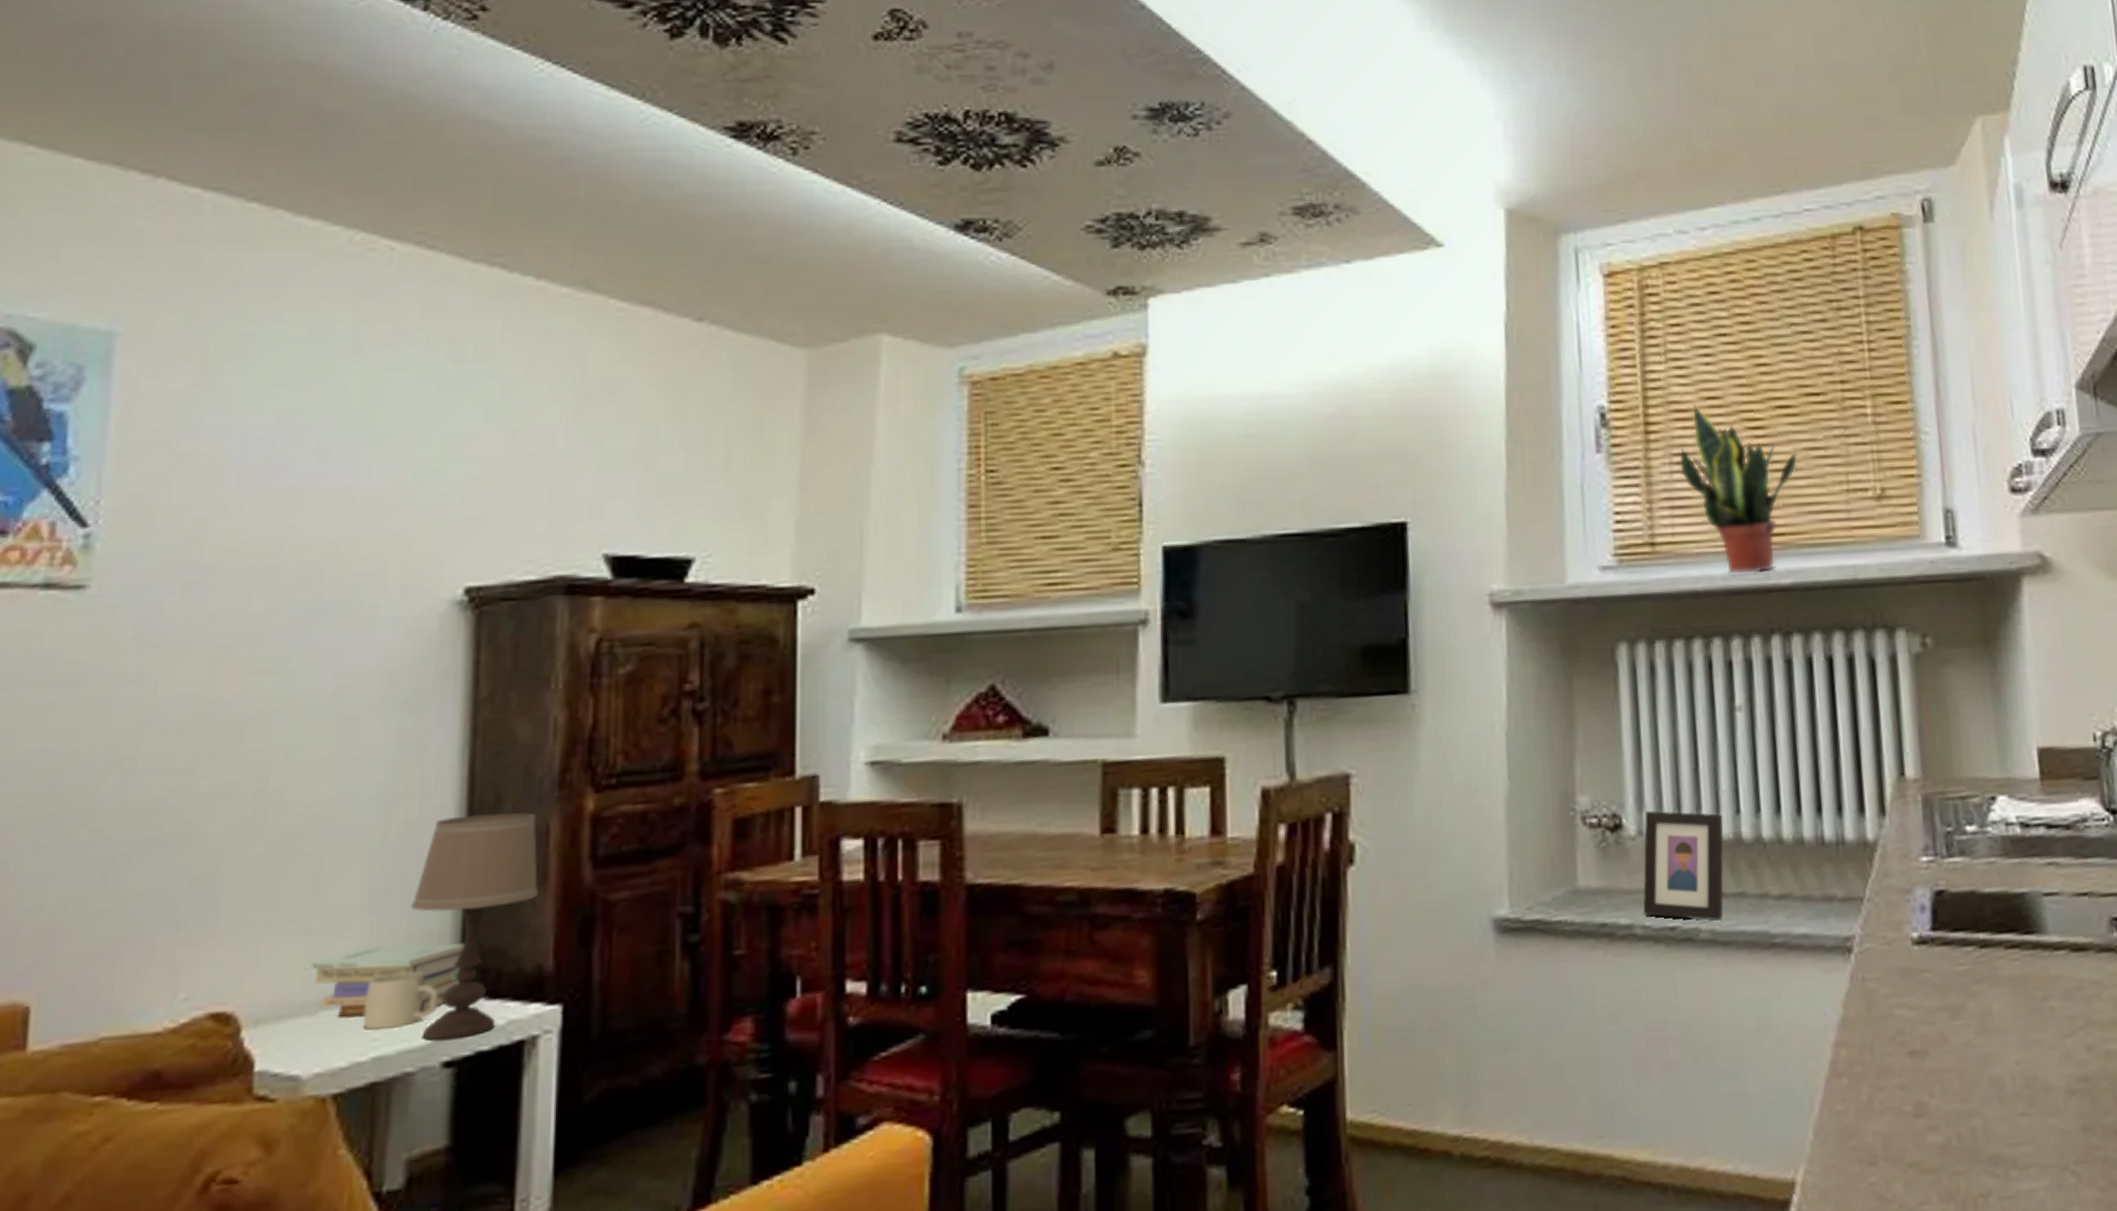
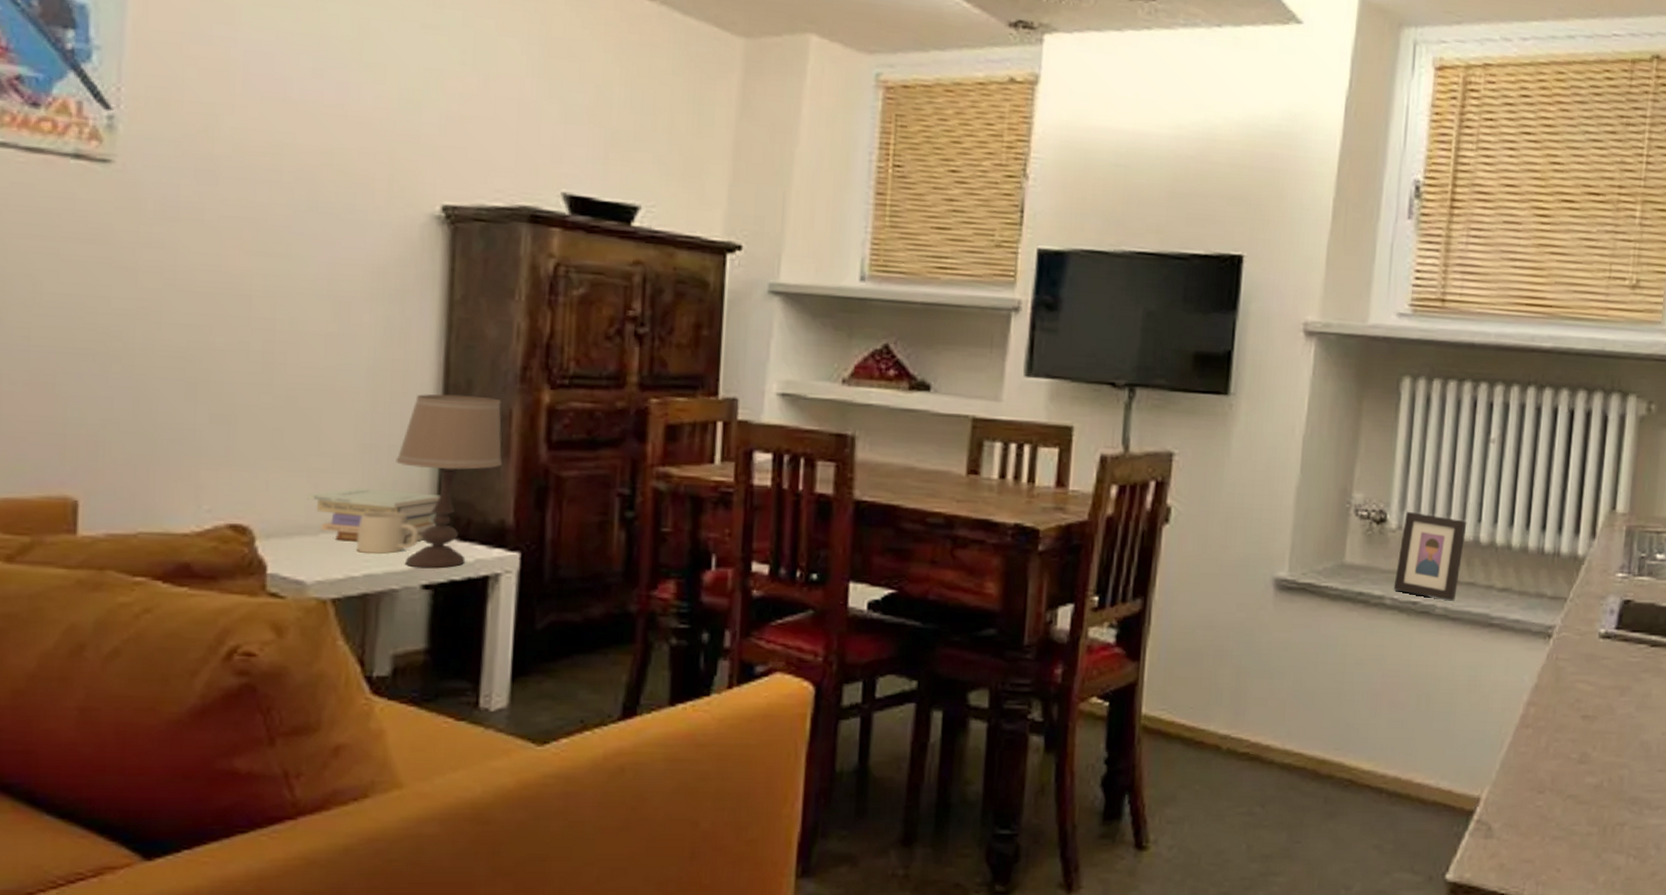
potted plant: present [1679,405,1798,573] -> none [1475,190,1573,335]

